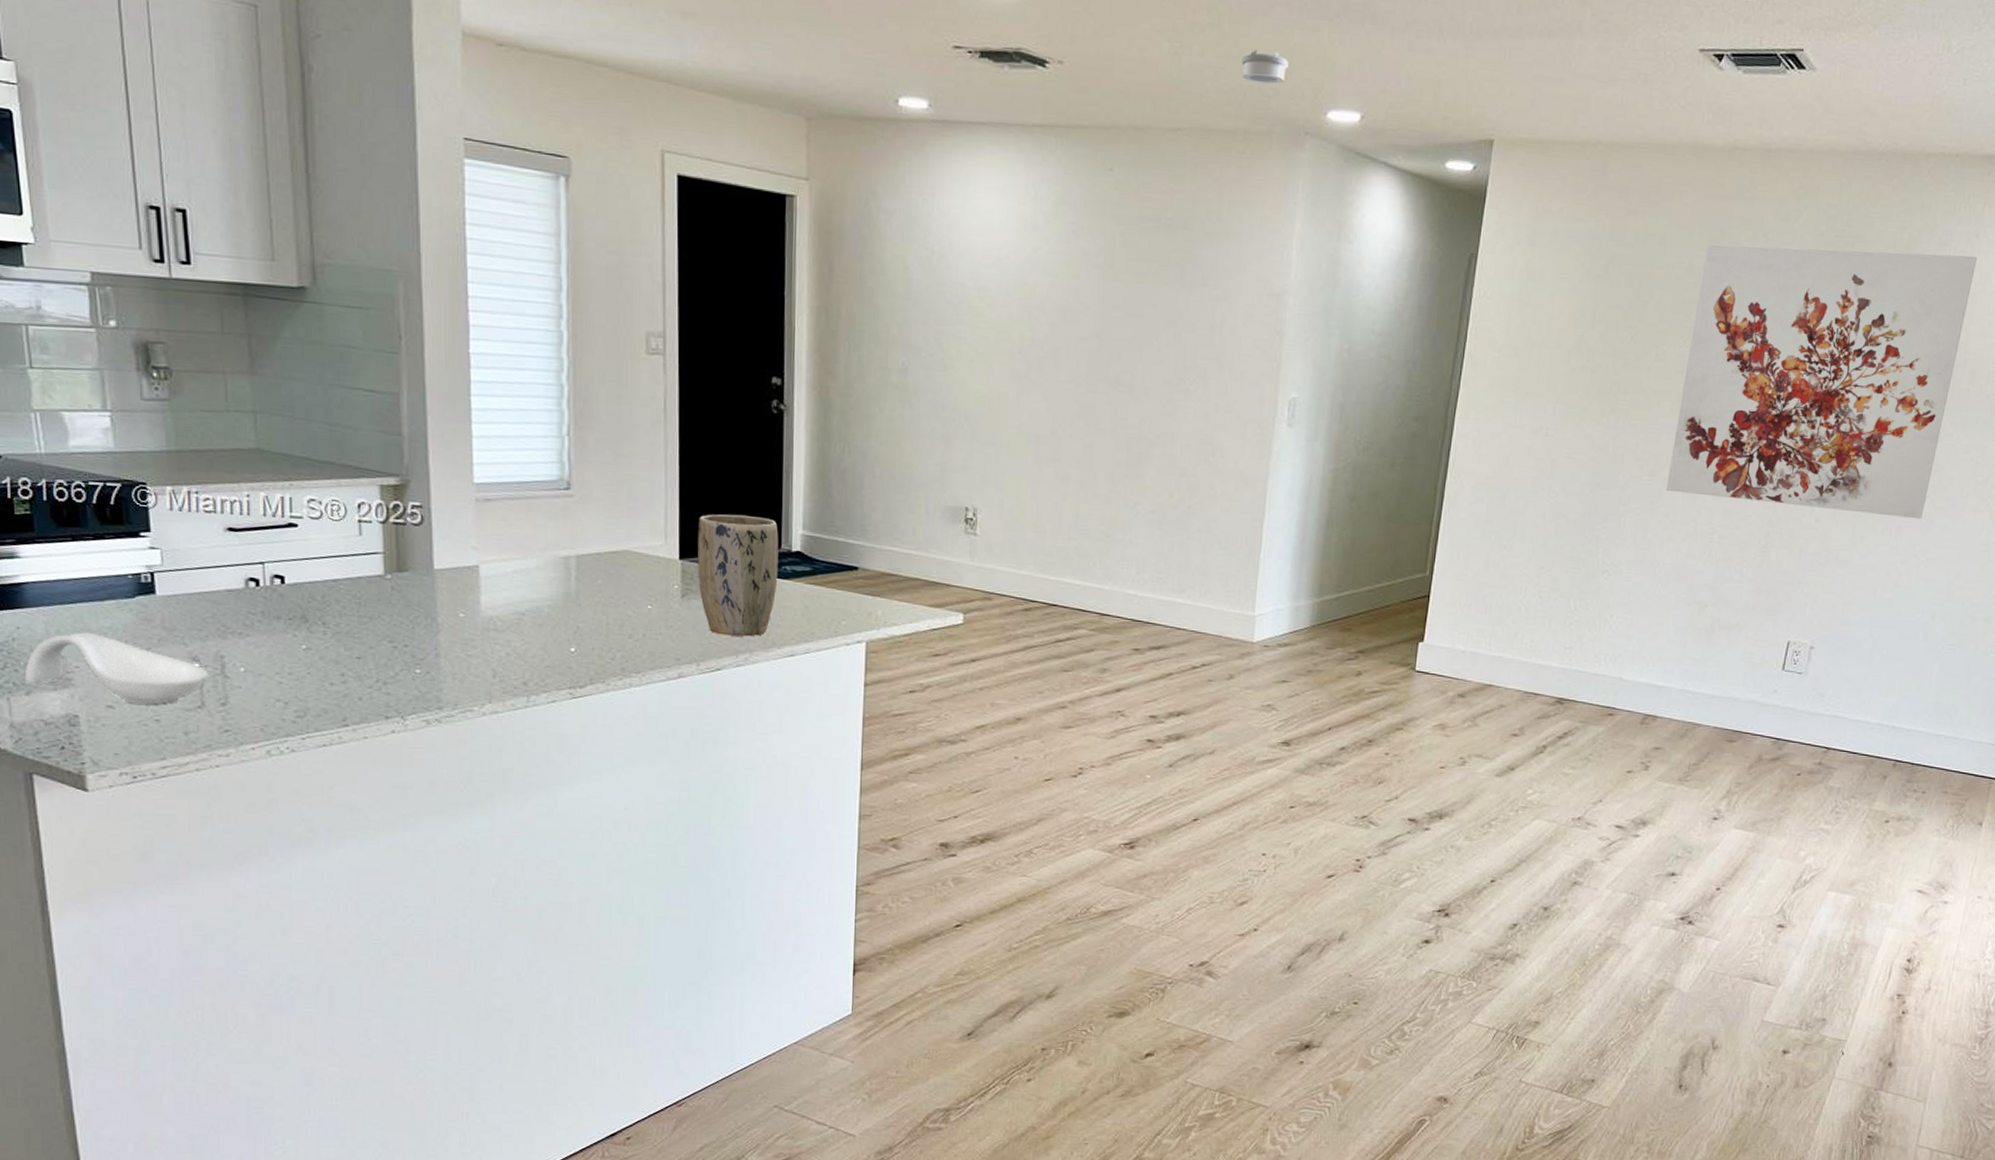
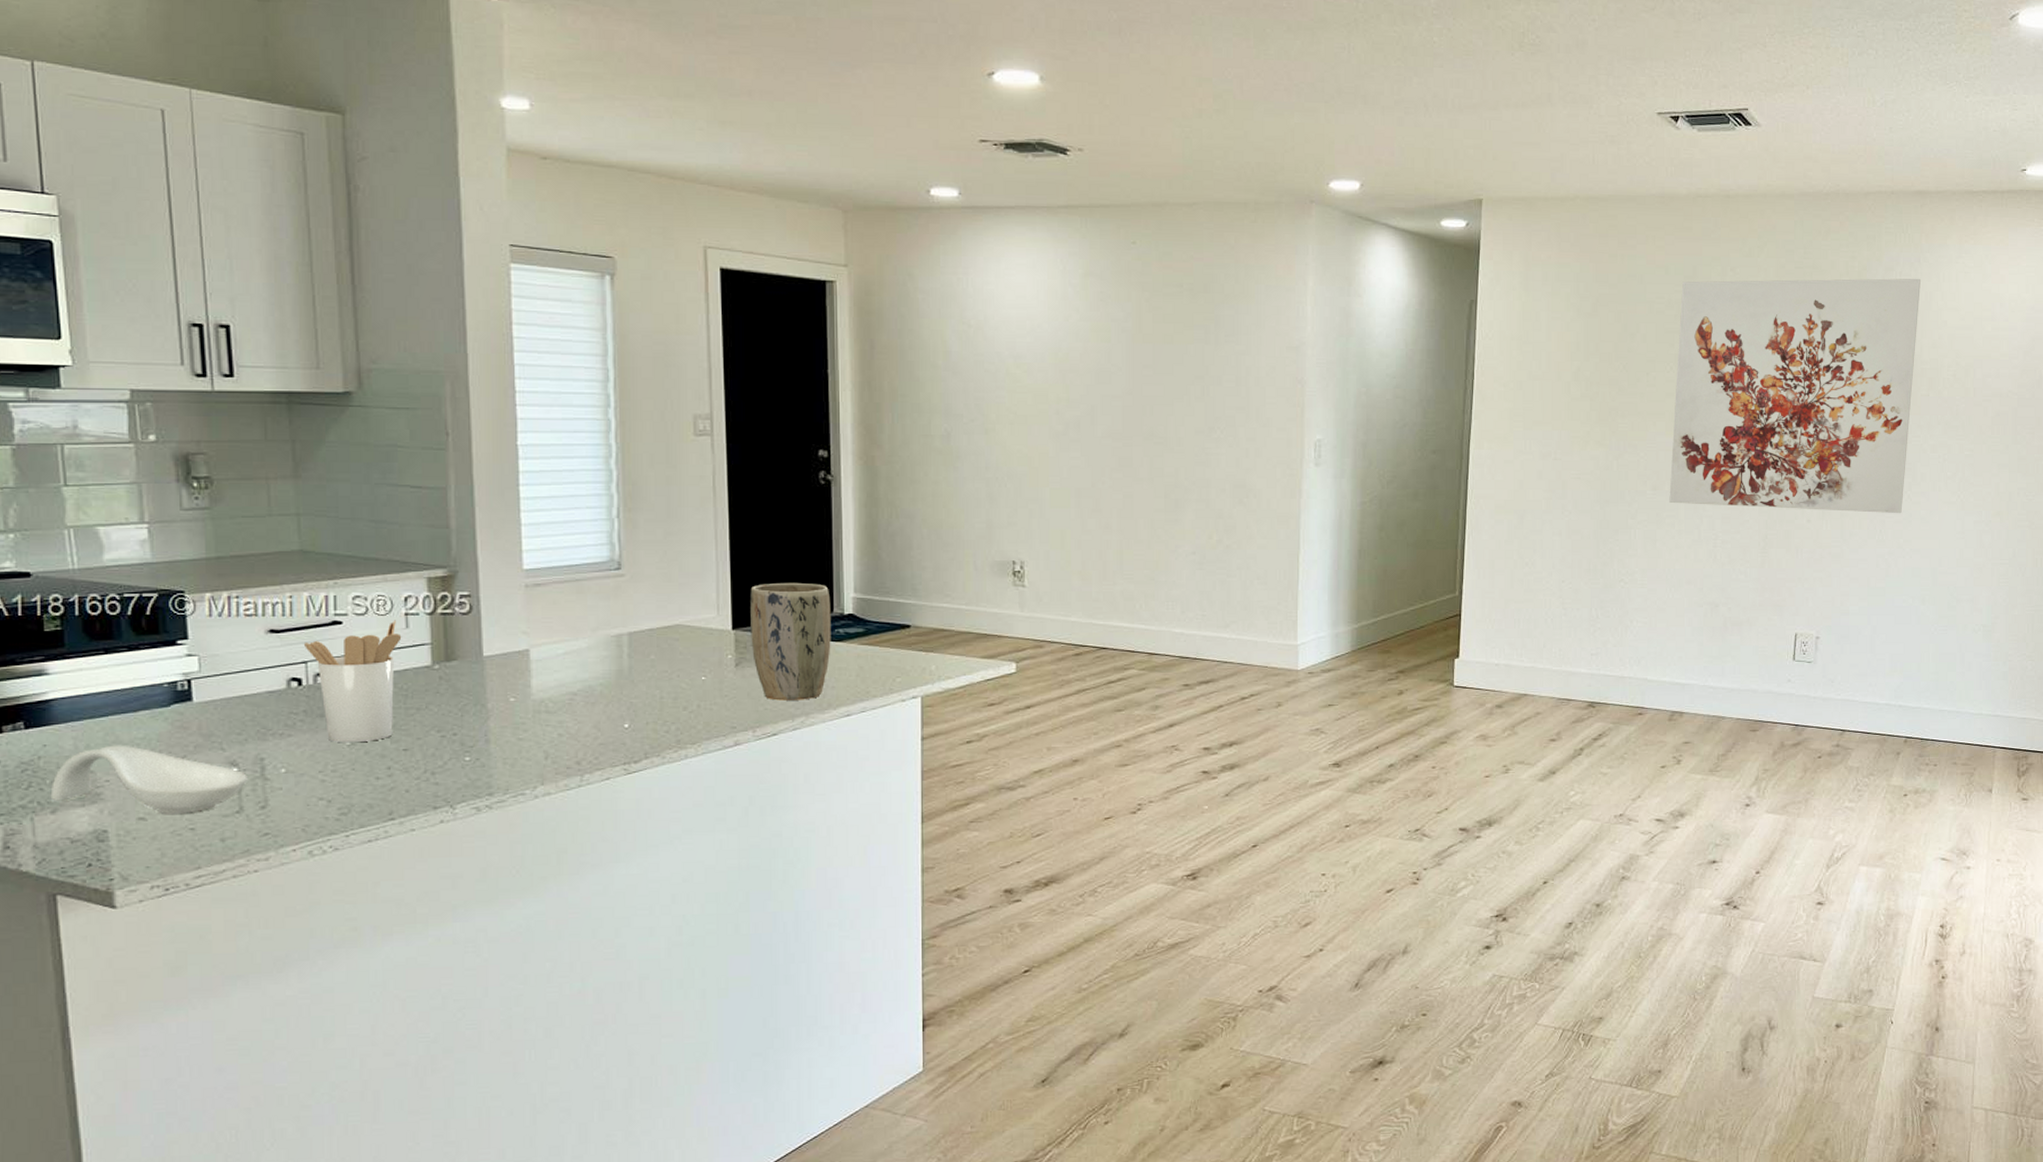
utensil holder: none [260,526,355,648] -> present [303,620,402,743]
smoke detector: present [1241,50,1289,84] -> none [1247,131,1291,160]

